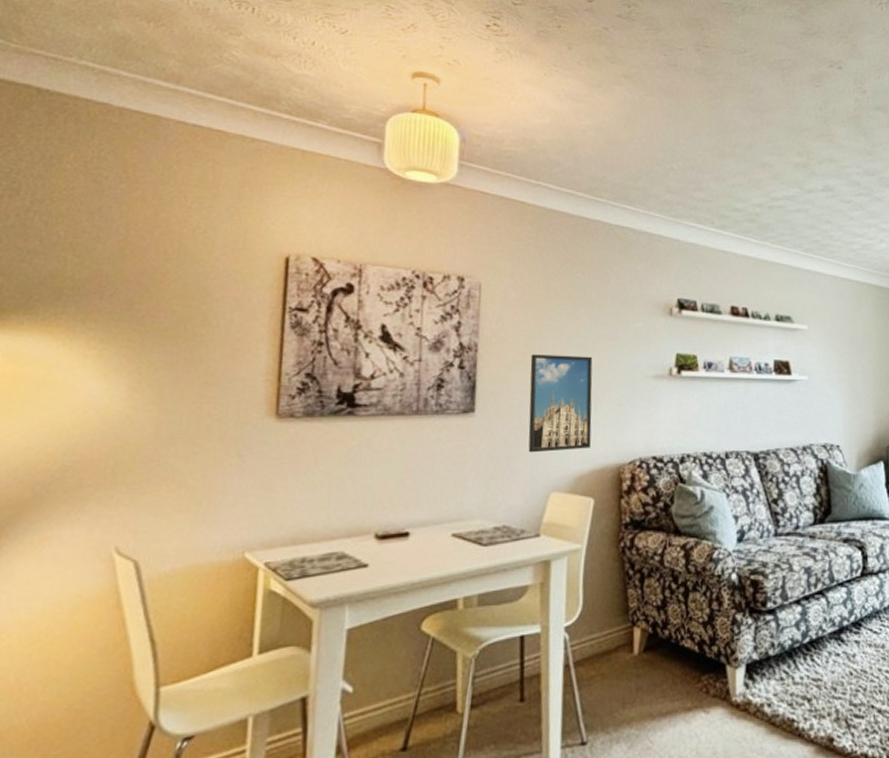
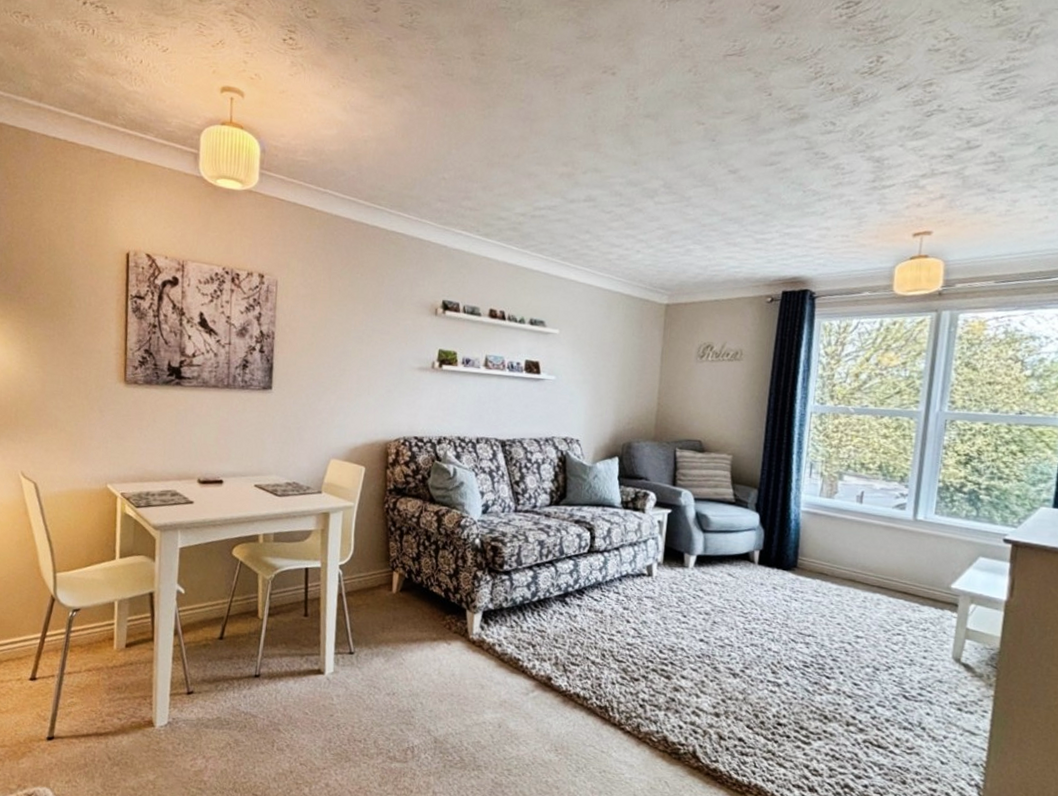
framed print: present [528,354,593,453] -> none [313,343,368,426]

